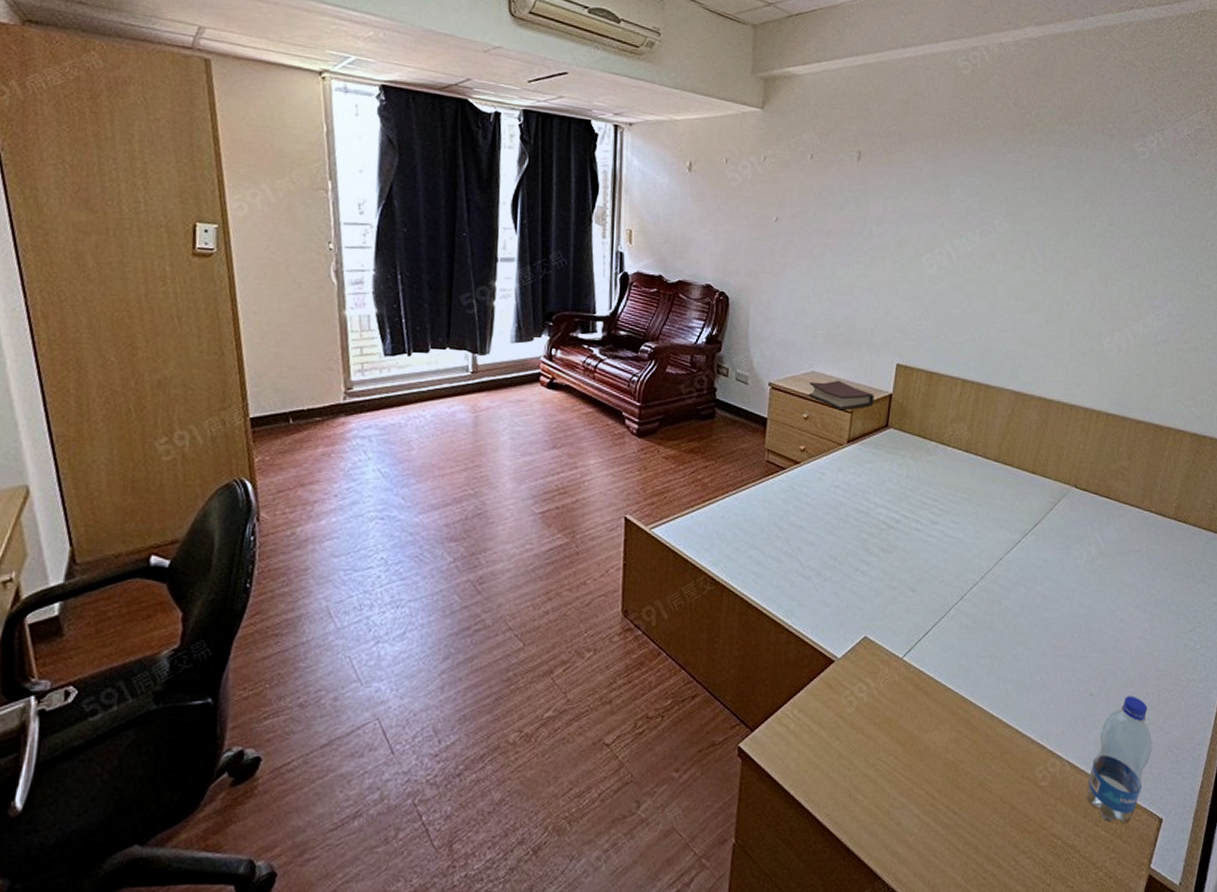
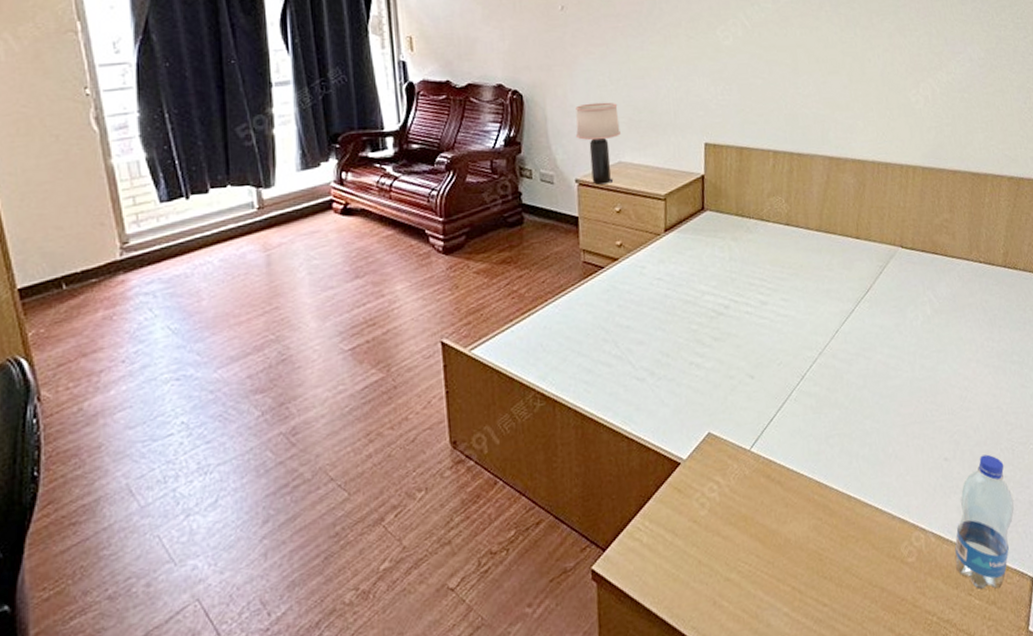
table lamp: none [774,312,818,391] -> present [575,102,620,185]
hardback book: present [809,380,874,411] -> none [617,167,687,199]

